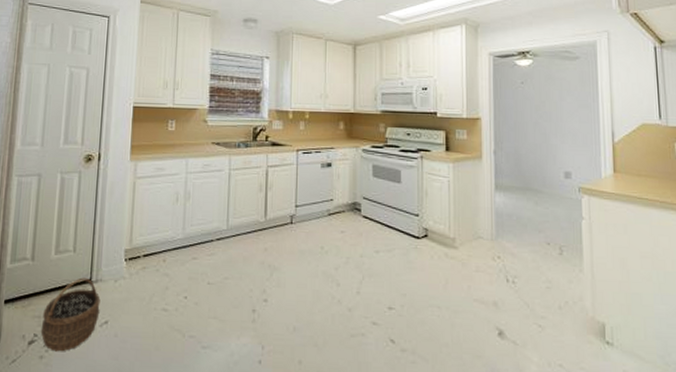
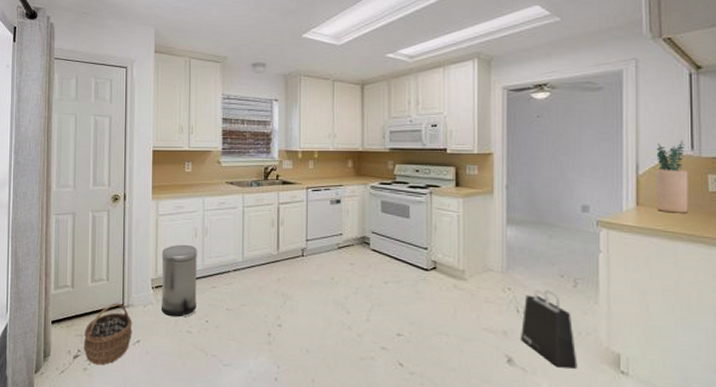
pedal bin: none [135,210,178,293] -> present [161,244,197,317]
shopping bag: none [511,258,566,340] -> present [521,289,578,369]
vase: none [629,110,660,181] -> present [656,140,688,213]

